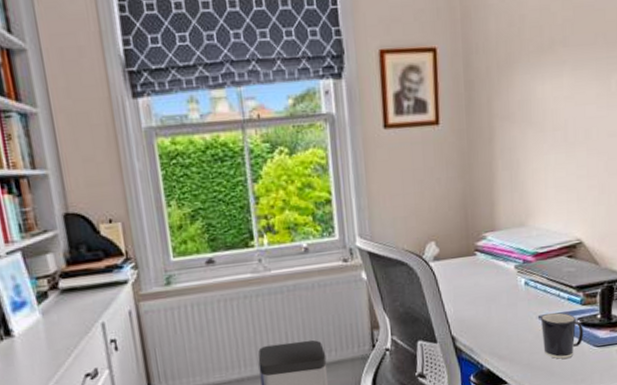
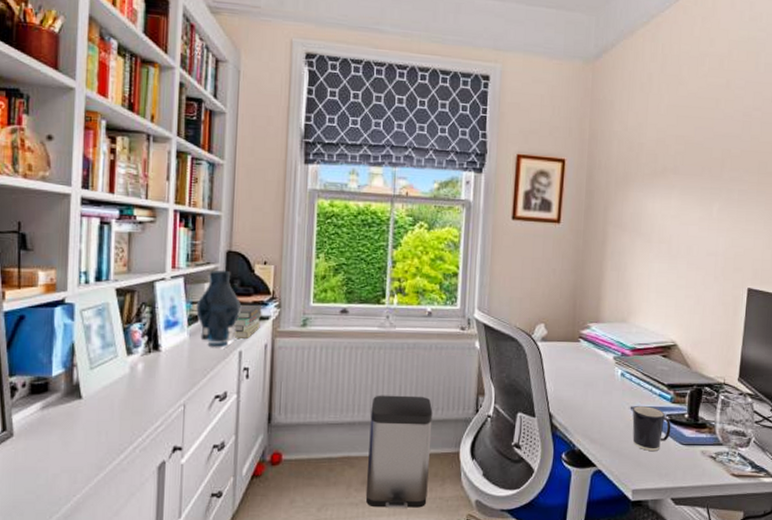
vase: none [42,236,94,325] -> present [196,270,241,348]
books: none [89,268,120,310] -> present [234,304,262,339]

